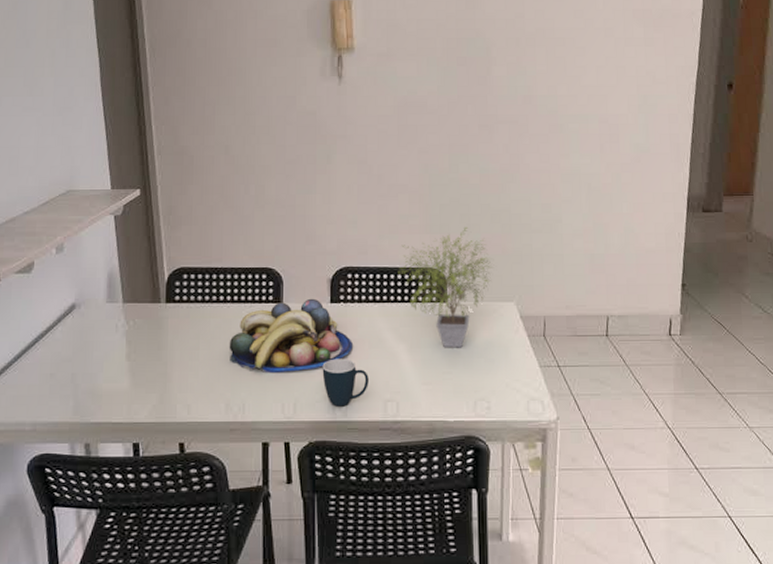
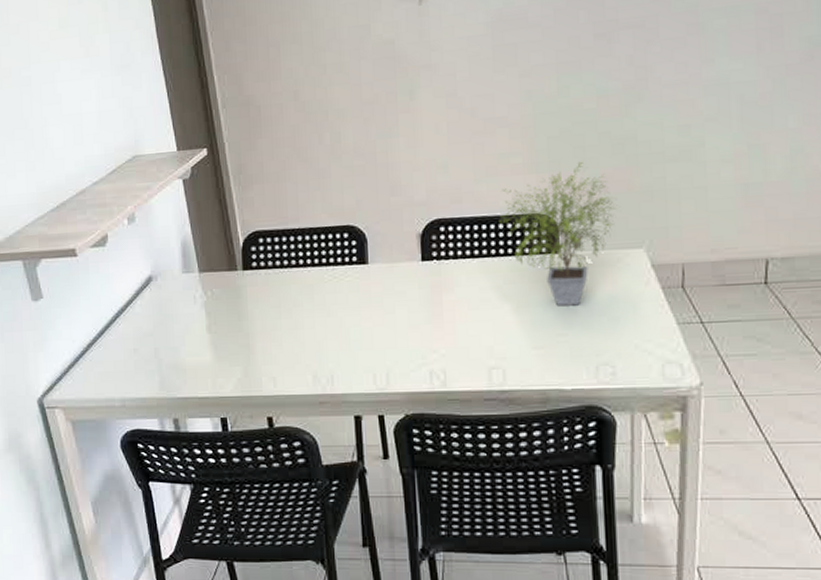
fruit bowl: present [229,298,353,374] -> none [312,256,449,342]
mug: present [322,358,368,407] -> none [416,322,470,376]

